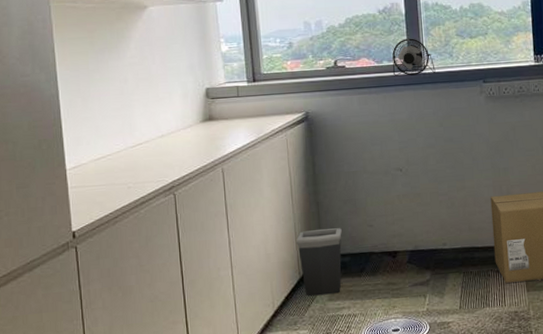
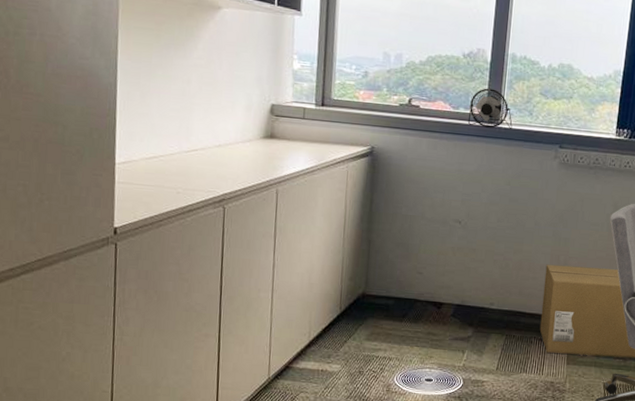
trash bin: present [295,228,342,296] -> none [341,267,390,334]

